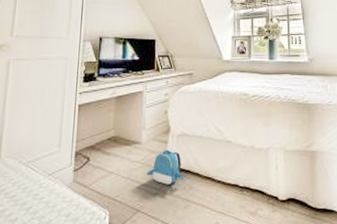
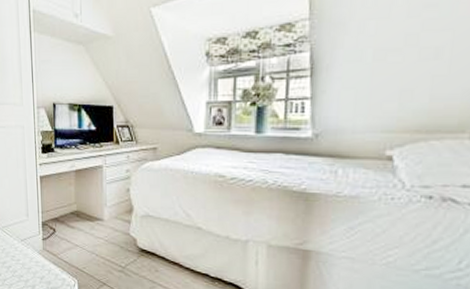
backpack: present [146,150,184,185] -> none [110,230,149,265]

